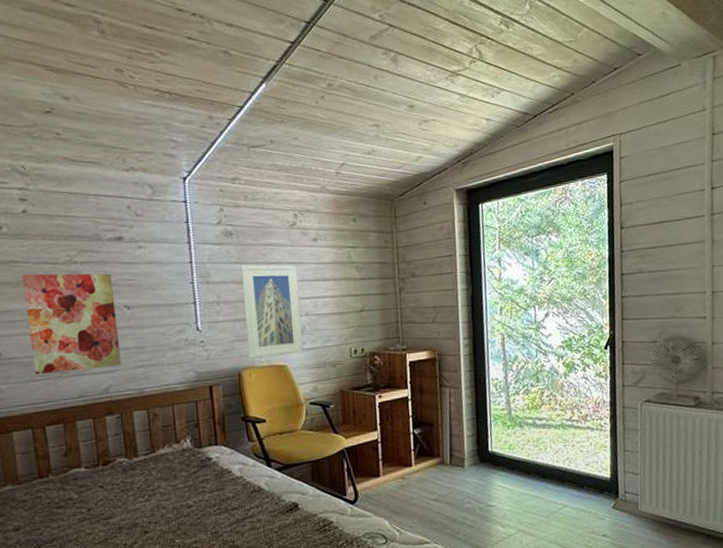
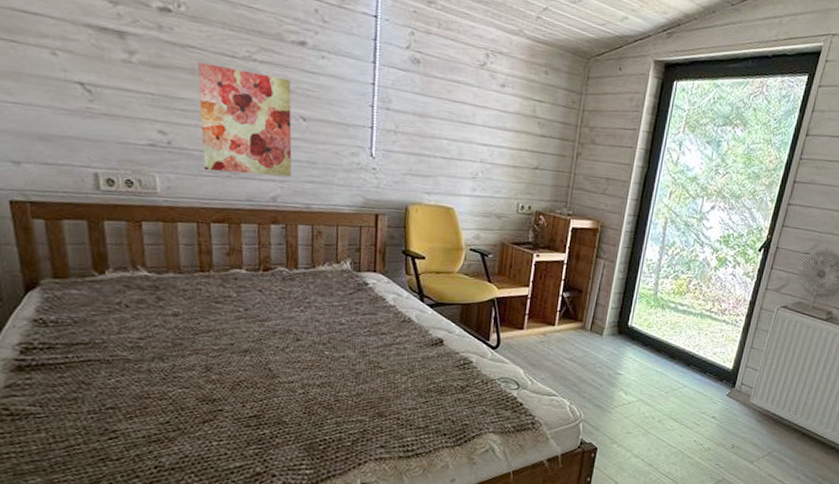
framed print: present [241,264,304,358] -> none [418,98,480,199]

